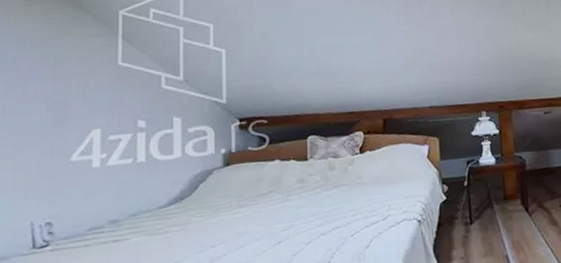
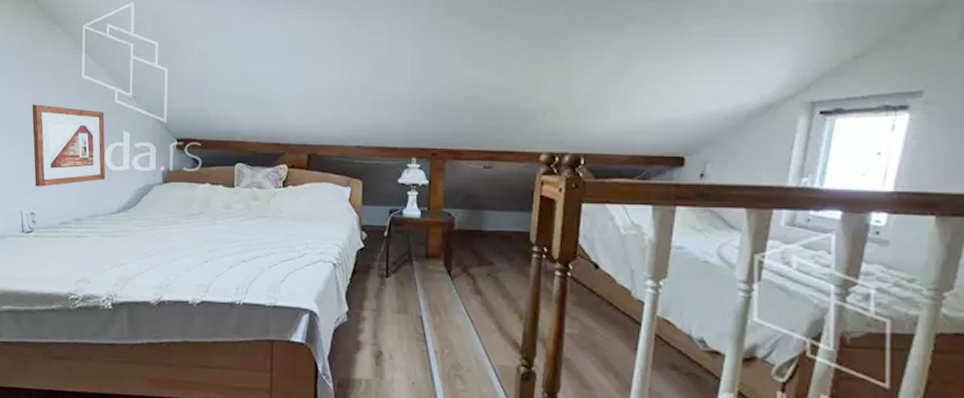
picture frame: none [49,97,152,192] -> present [32,104,106,187]

